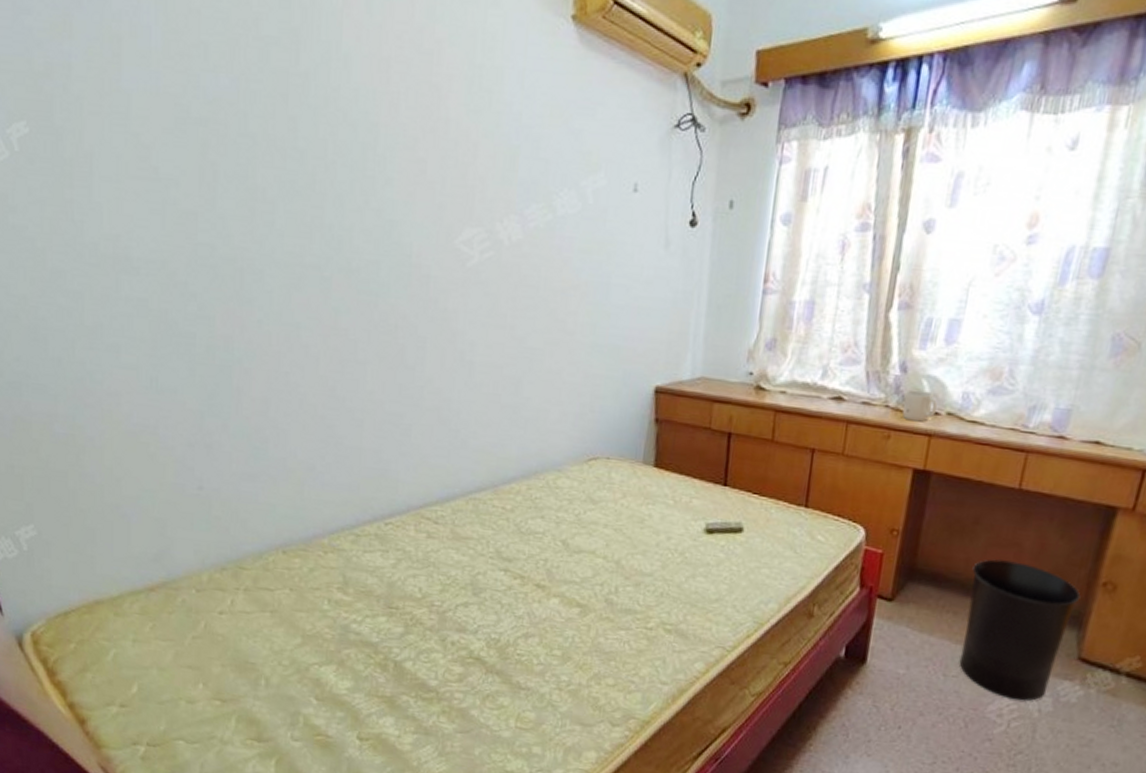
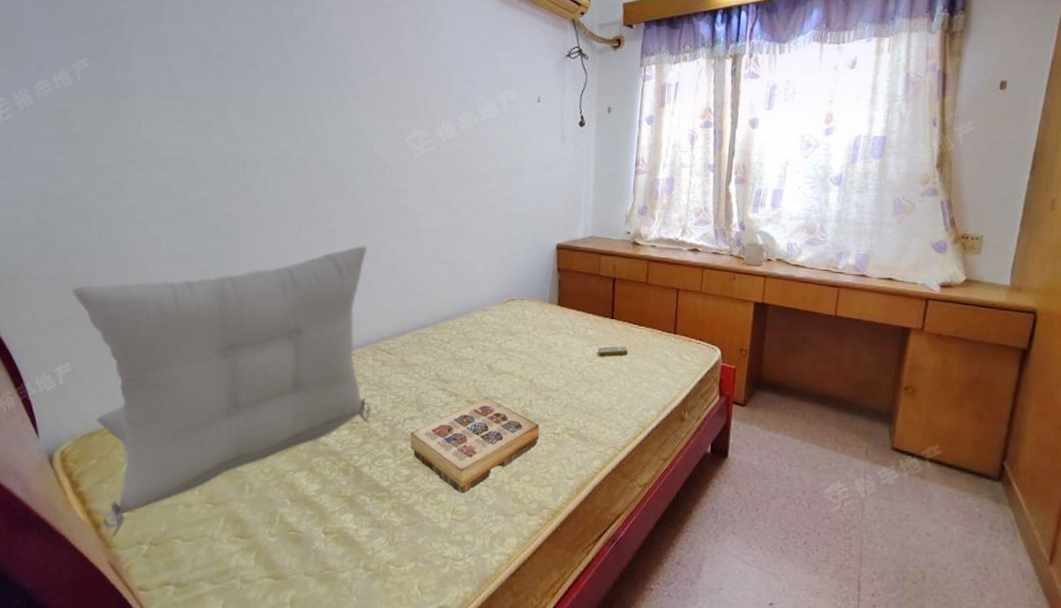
seat cushion: none [29,383,415,737] -> present [72,245,371,539]
book: none [463,581,628,698] -> present [409,397,540,494]
waste bin: present [959,559,1081,701] -> none [800,371,889,484]

